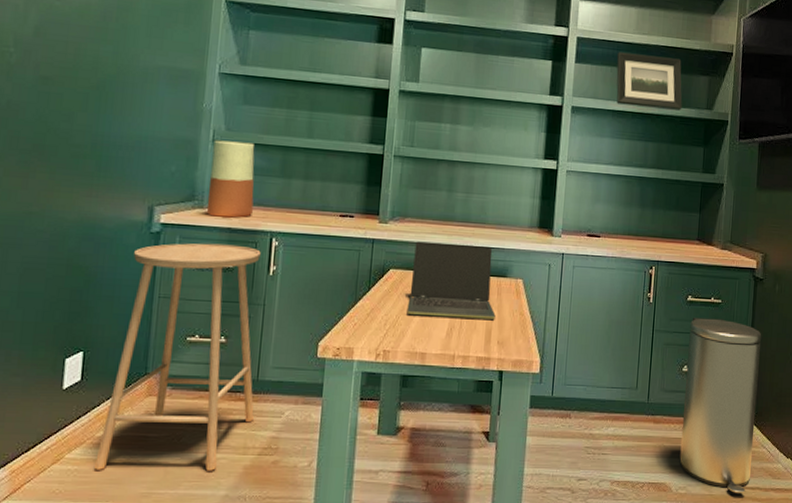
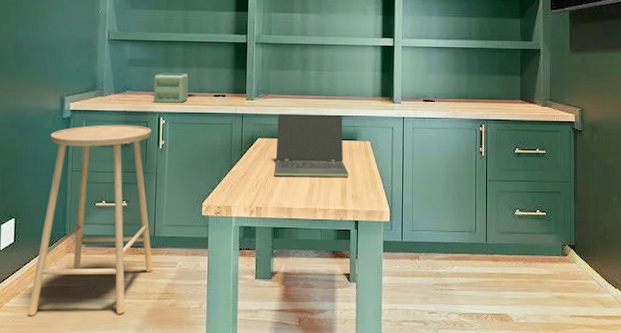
vase: present [206,140,255,218] -> none [106,39,143,102]
desk organizer: none [265,184,310,224] -> present [153,73,188,104]
pedal bin: present [679,317,762,493] -> none [518,167,584,321]

